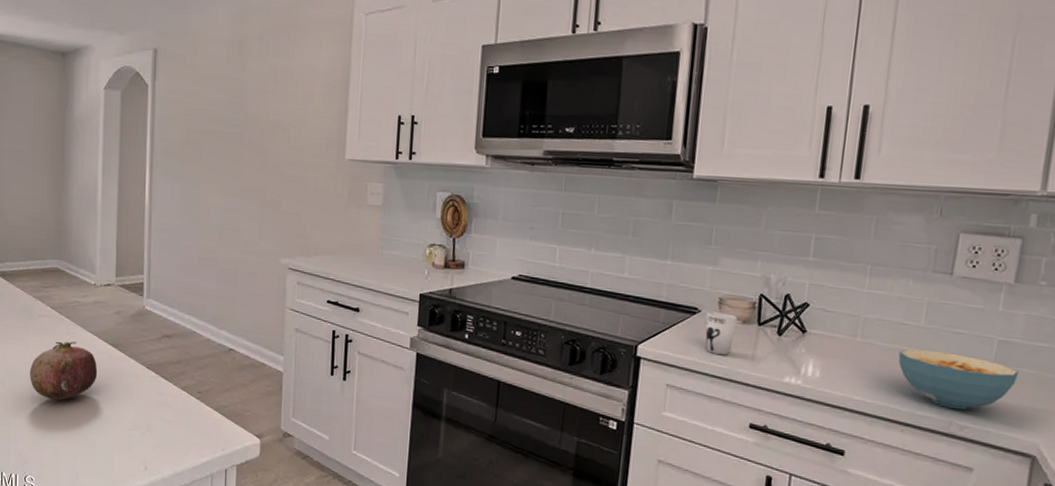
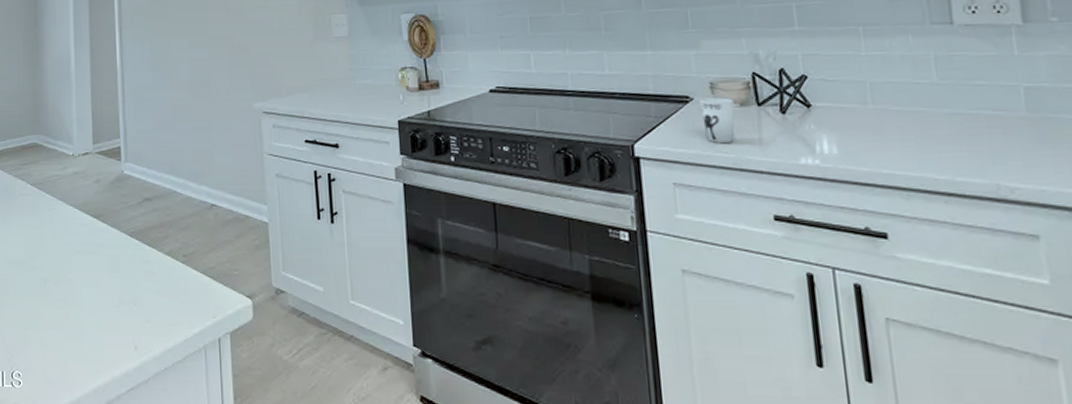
fruit: present [30,341,98,400] -> none [13,218,81,283]
cereal bowl: present [898,349,1019,411] -> none [918,108,1059,170]

